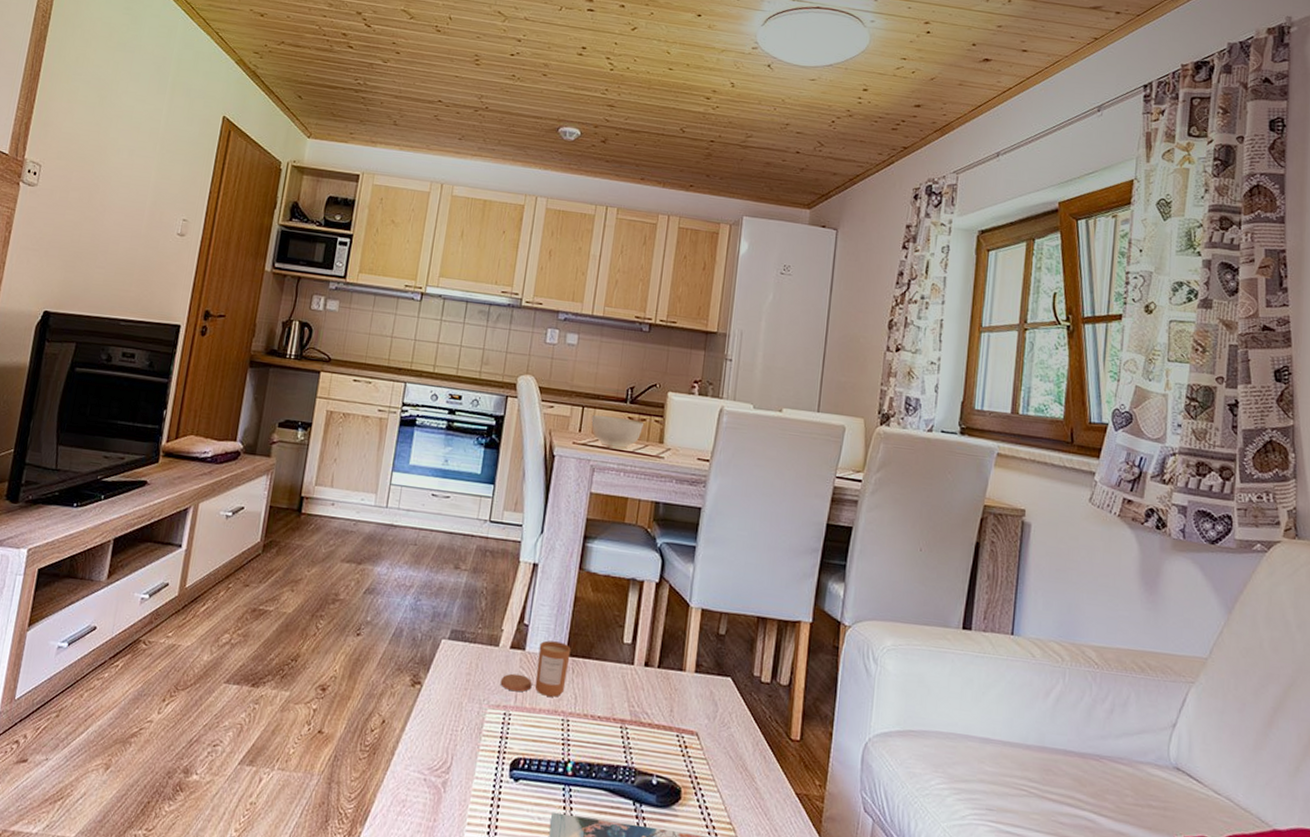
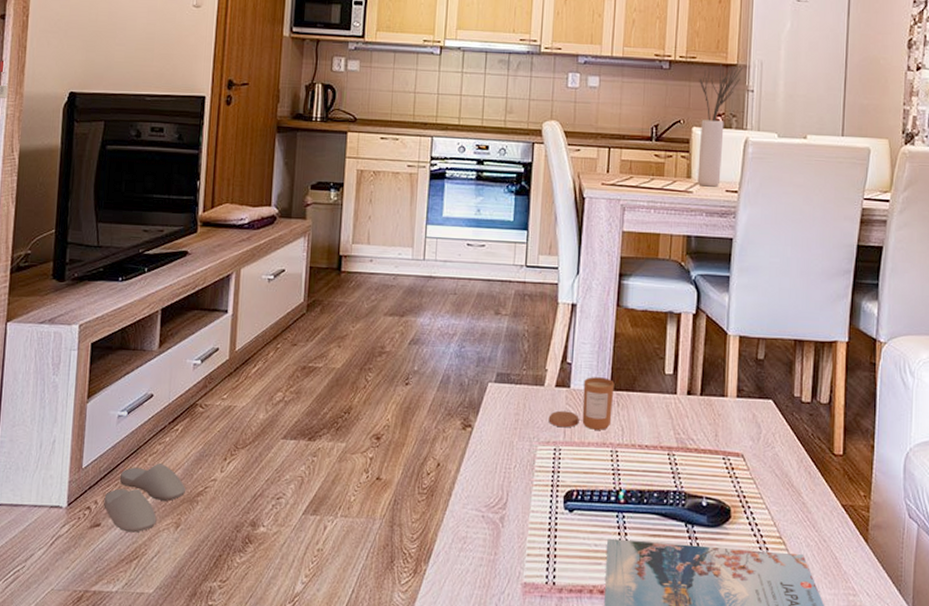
slippers: none [32,700,121,772] -> present [103,463,187,533]
bowl: present [591,414,643,449] -> none [618,154,670,187]
vase: none [669,330,723,455] -> present [697,63,743,187]

